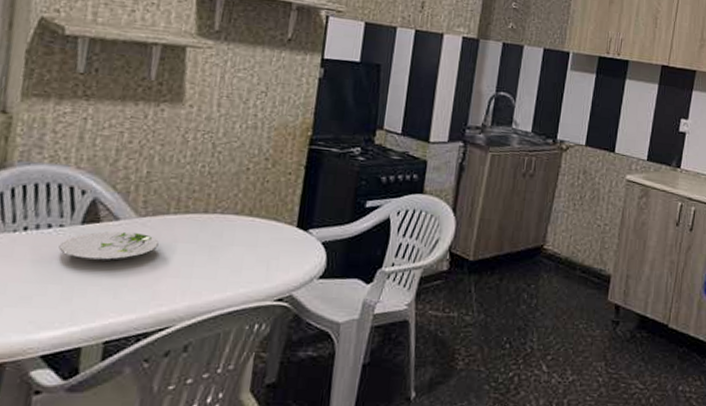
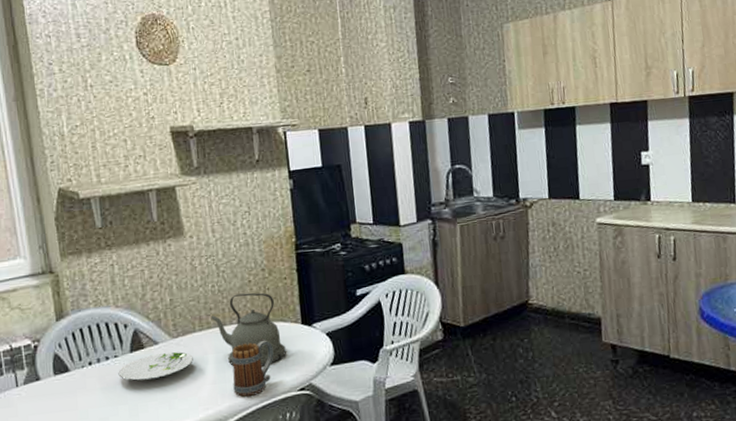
kettle: none [191,180,272,266] -> present [210,292,286,365]
mug: none [198,237,258,298] -> present [232,340,274,397]

